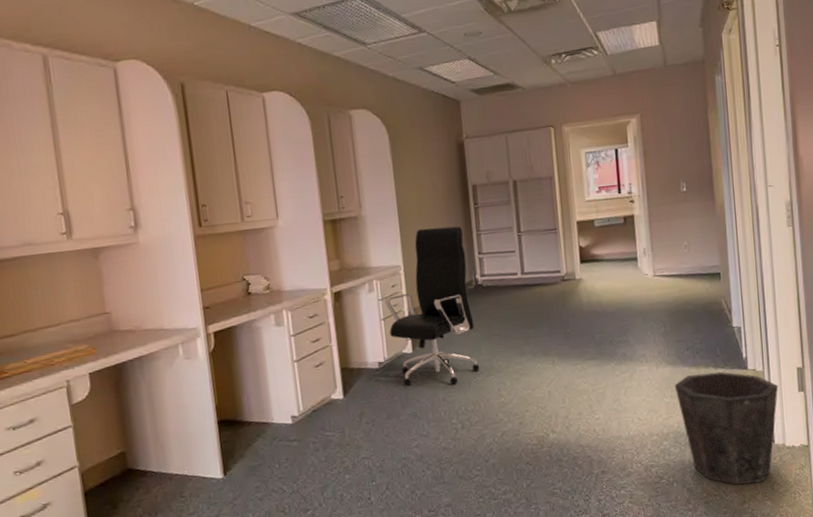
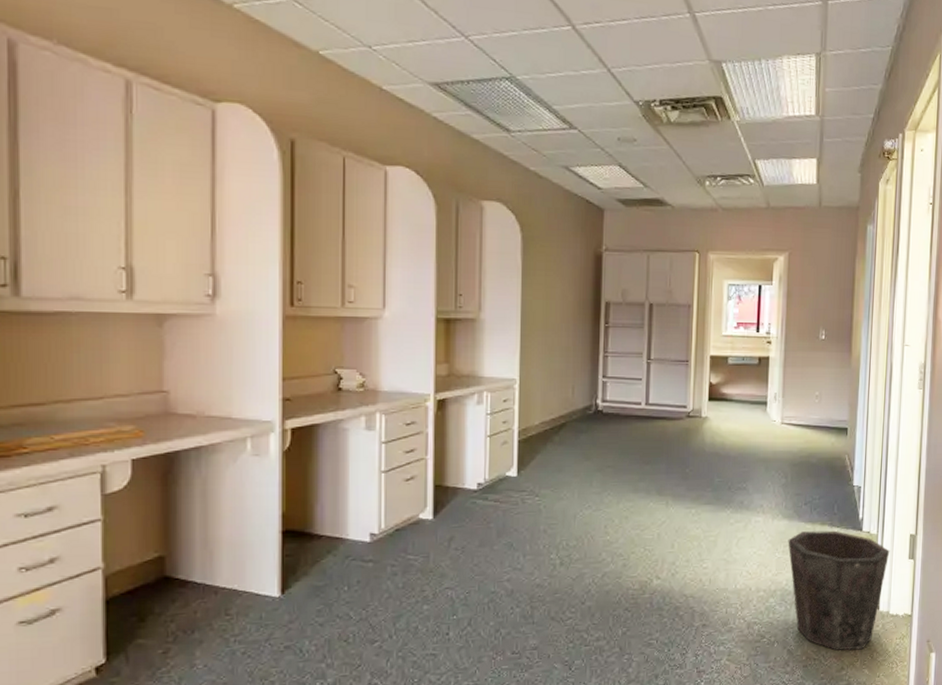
office chair: present [384,226,480,386] -> none [493,341,589,516]

